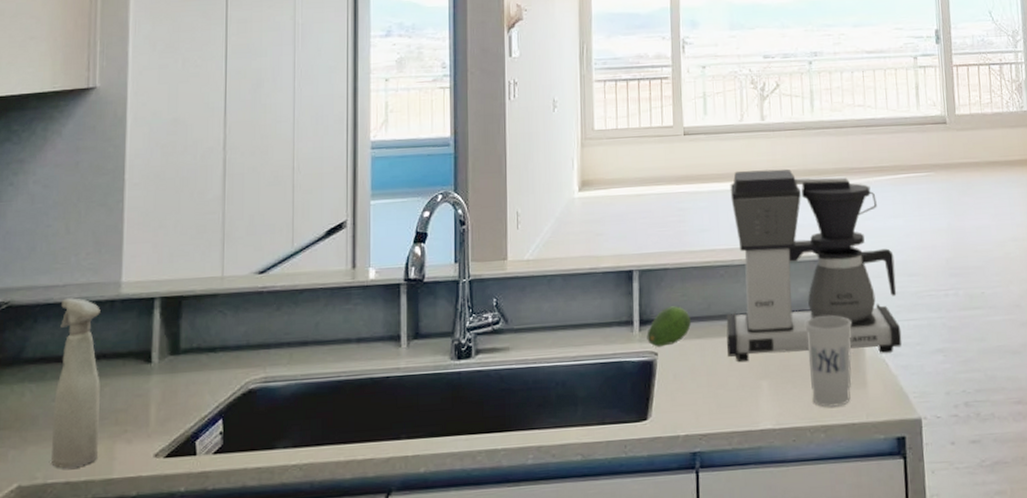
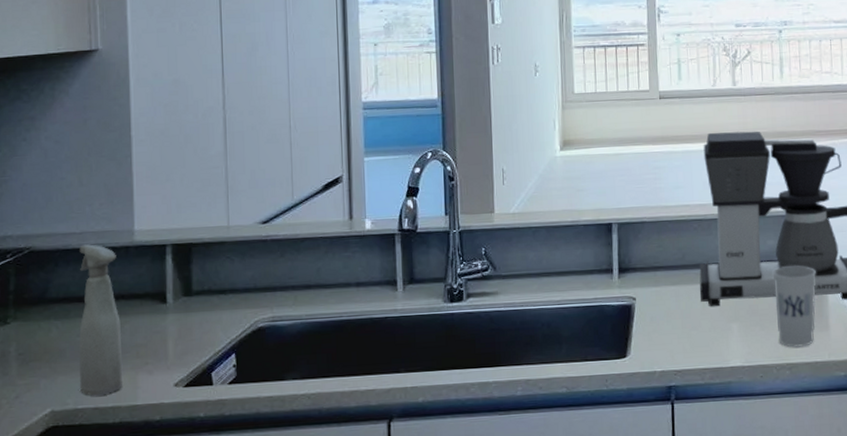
fruit: present [647,306,691,347] -> none [625,256,666,293]

